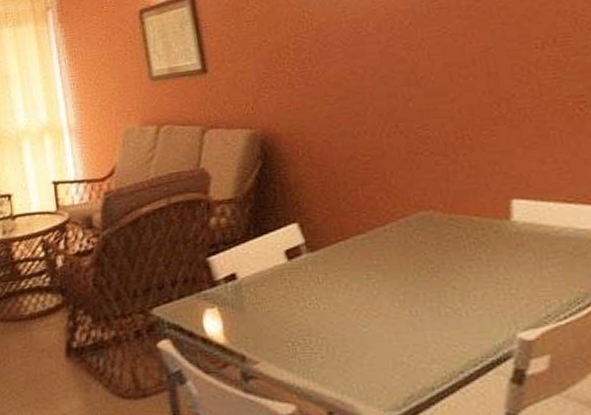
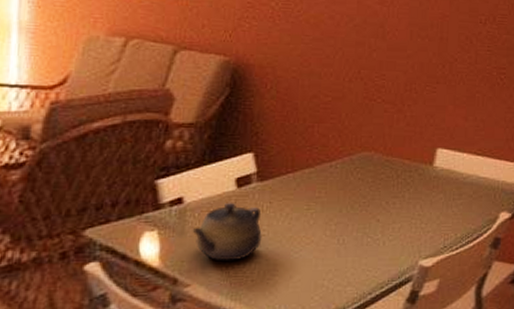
teapot: none [249,275,324,338] -> present [190,202,262,262]

